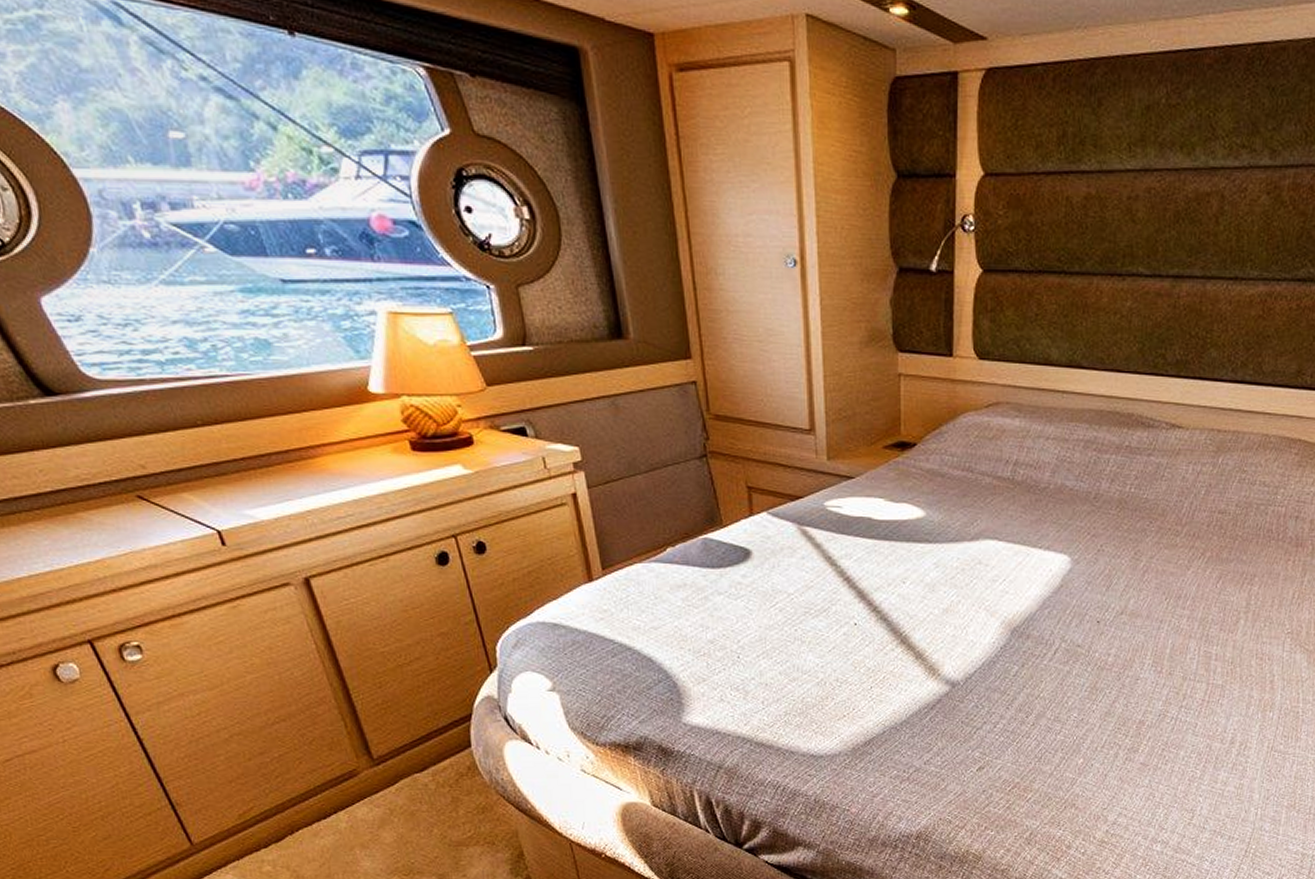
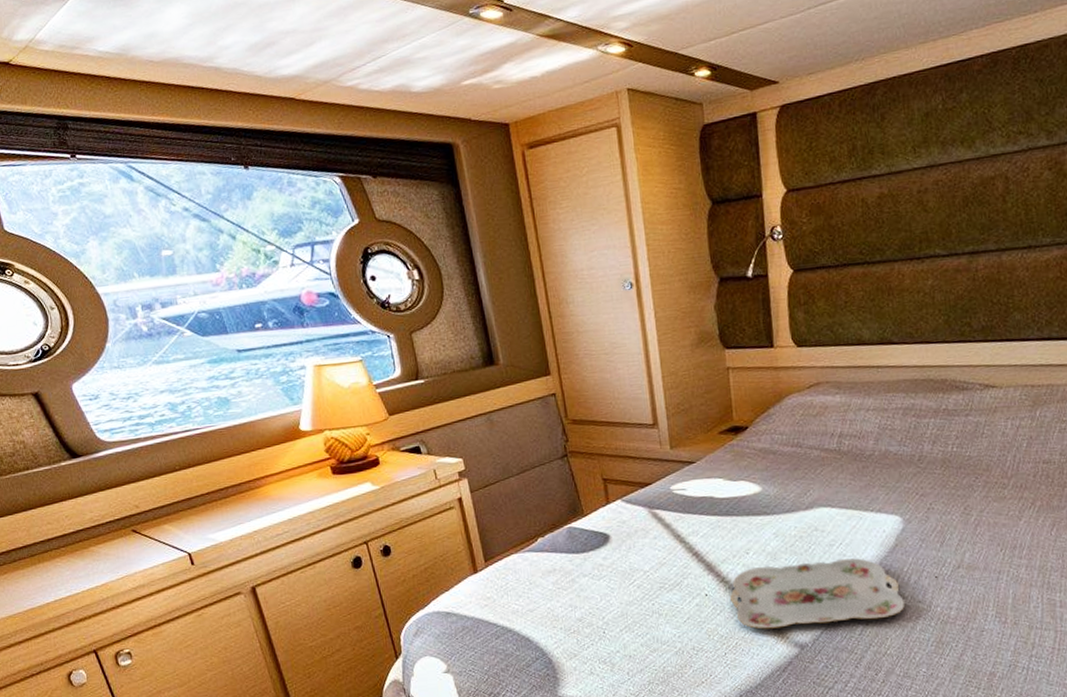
serving tray: none [880,596,1063,664] -> present [729,558,904,629]

